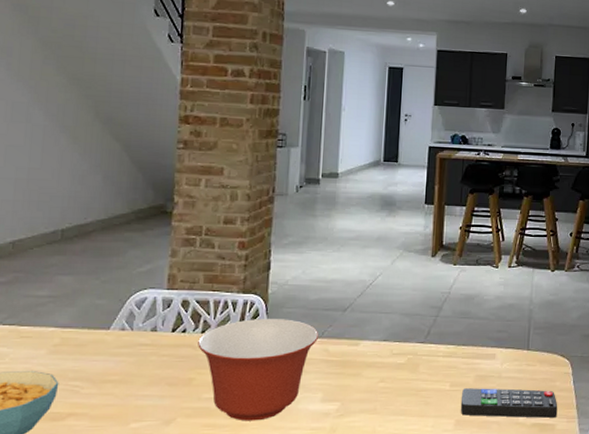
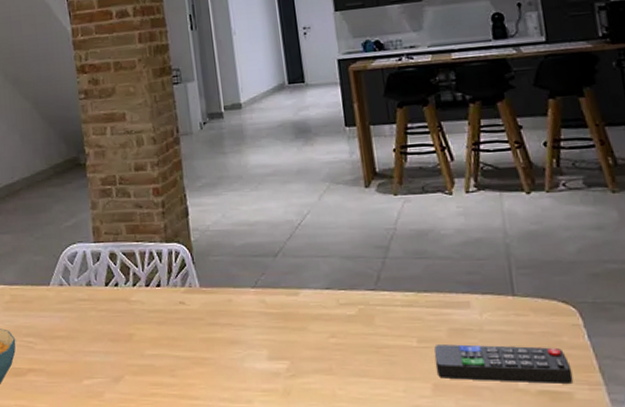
mixing bowl: present [198,319,319,421] -> none [131,268,253,380]

